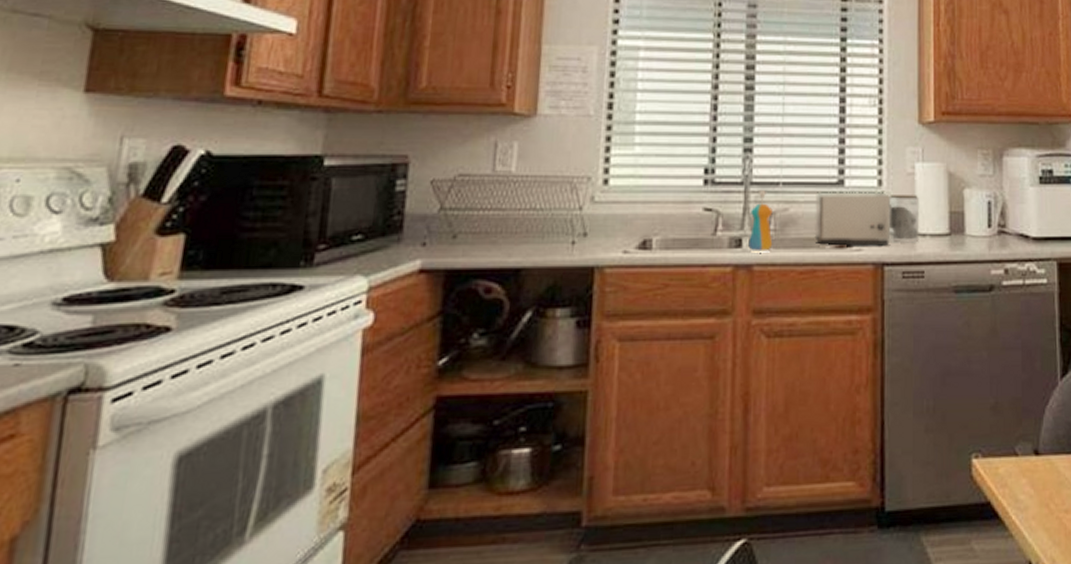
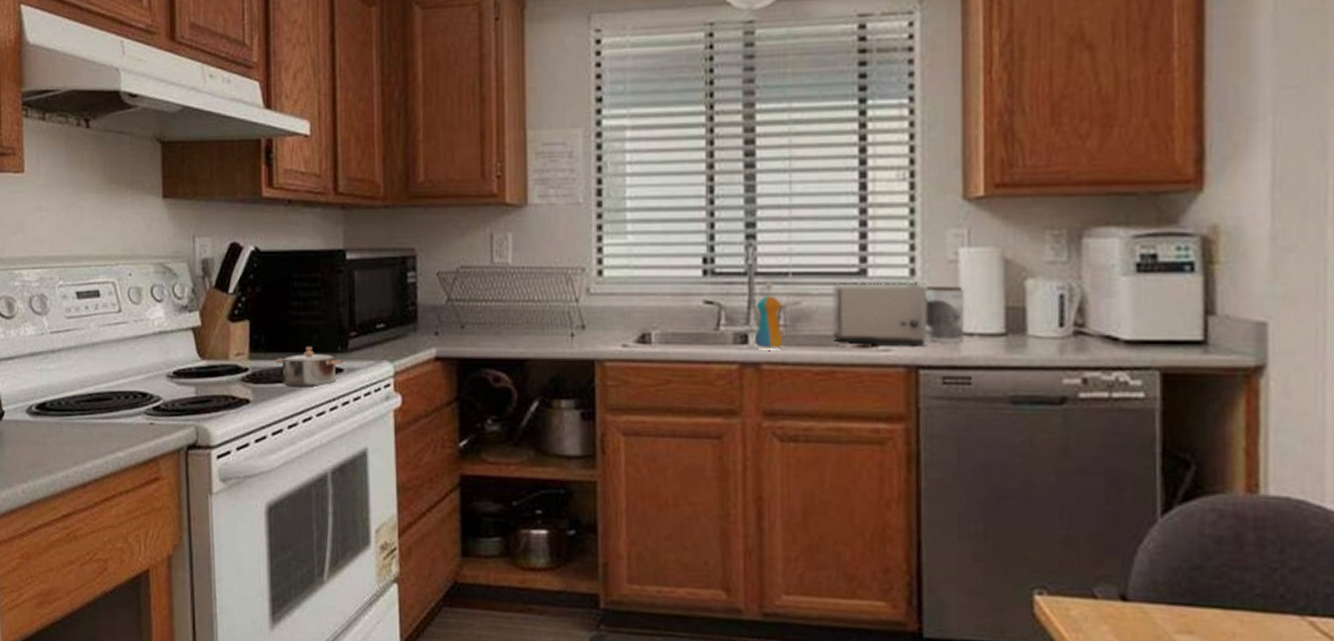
cooking pot: none [213,261,306,309] -> present [275,346,343,387]

